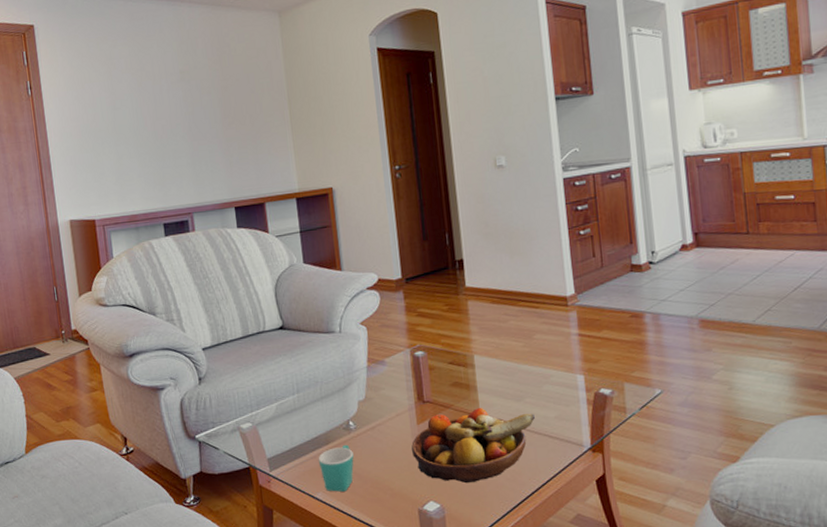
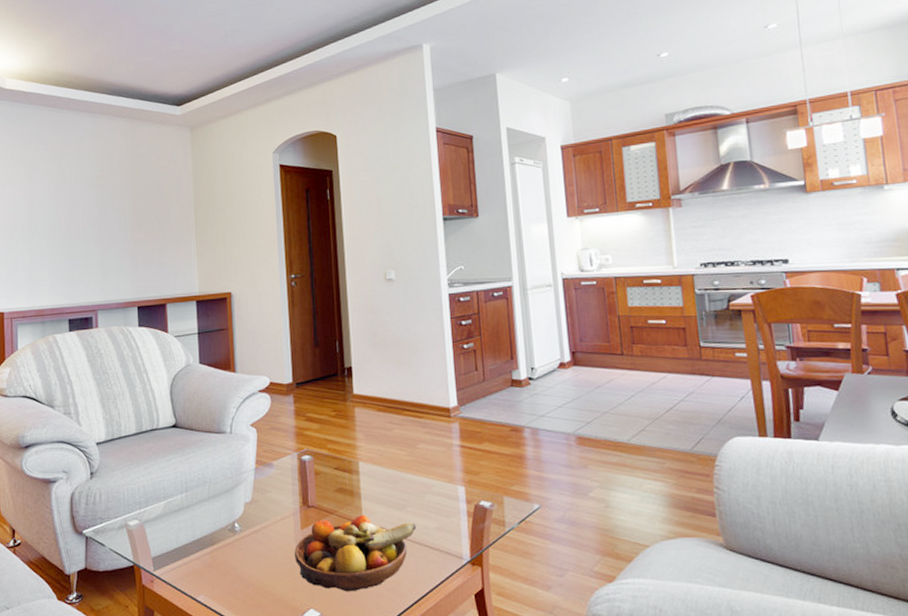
mug: present [318,444,354,492] -> none [202,546,237,595]

